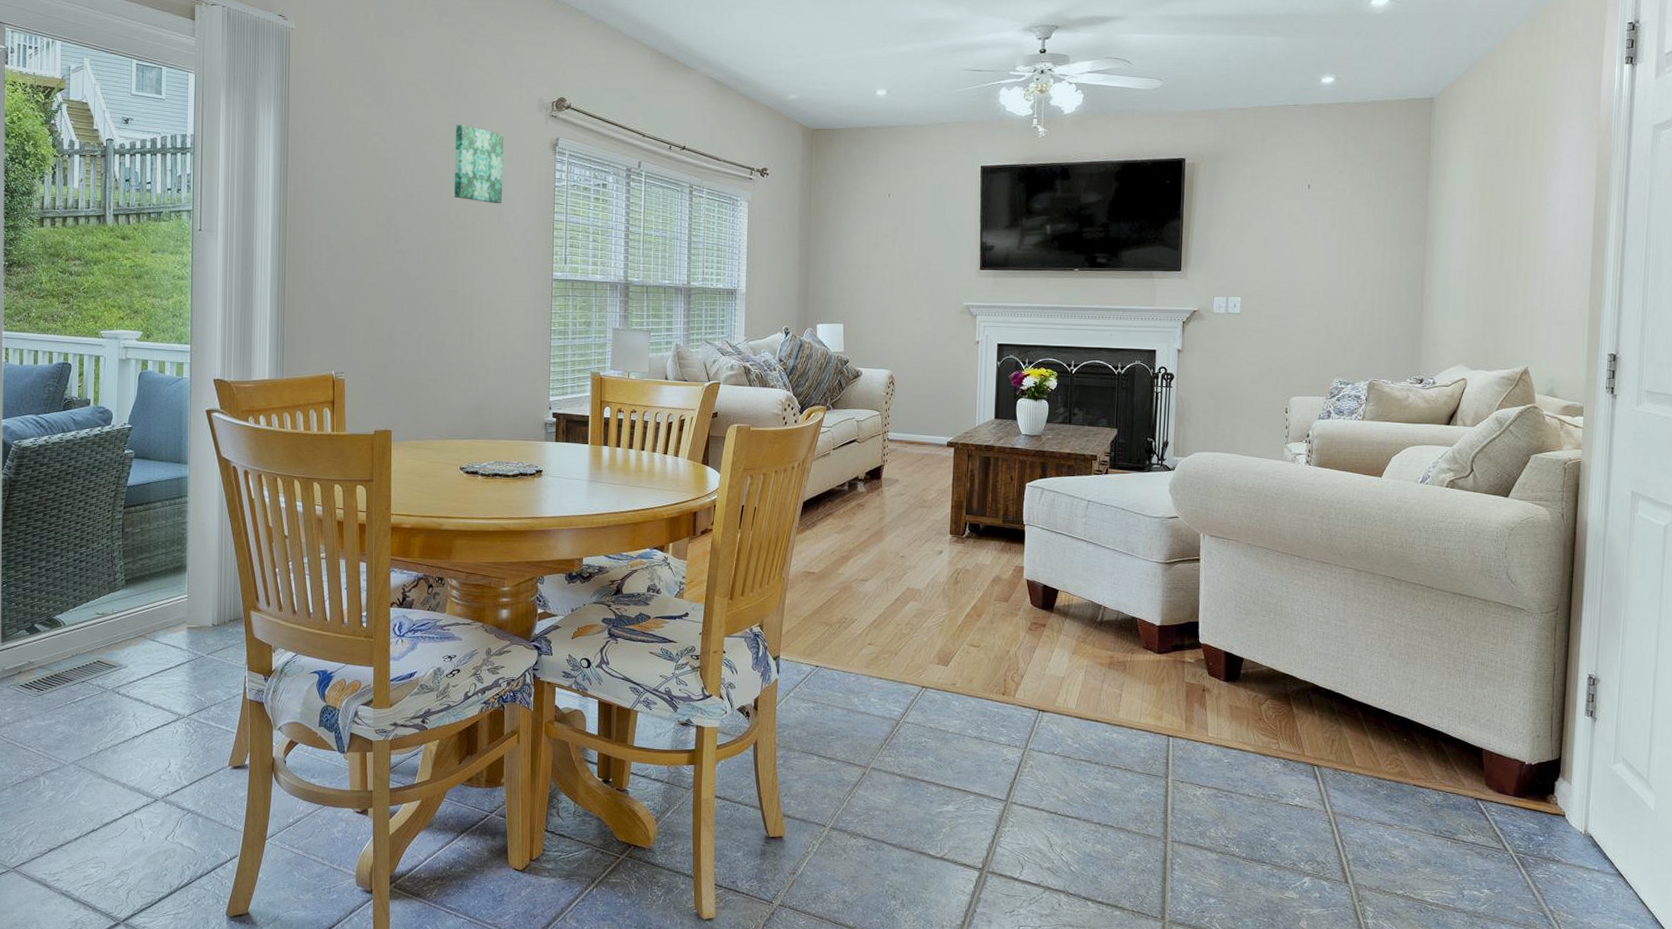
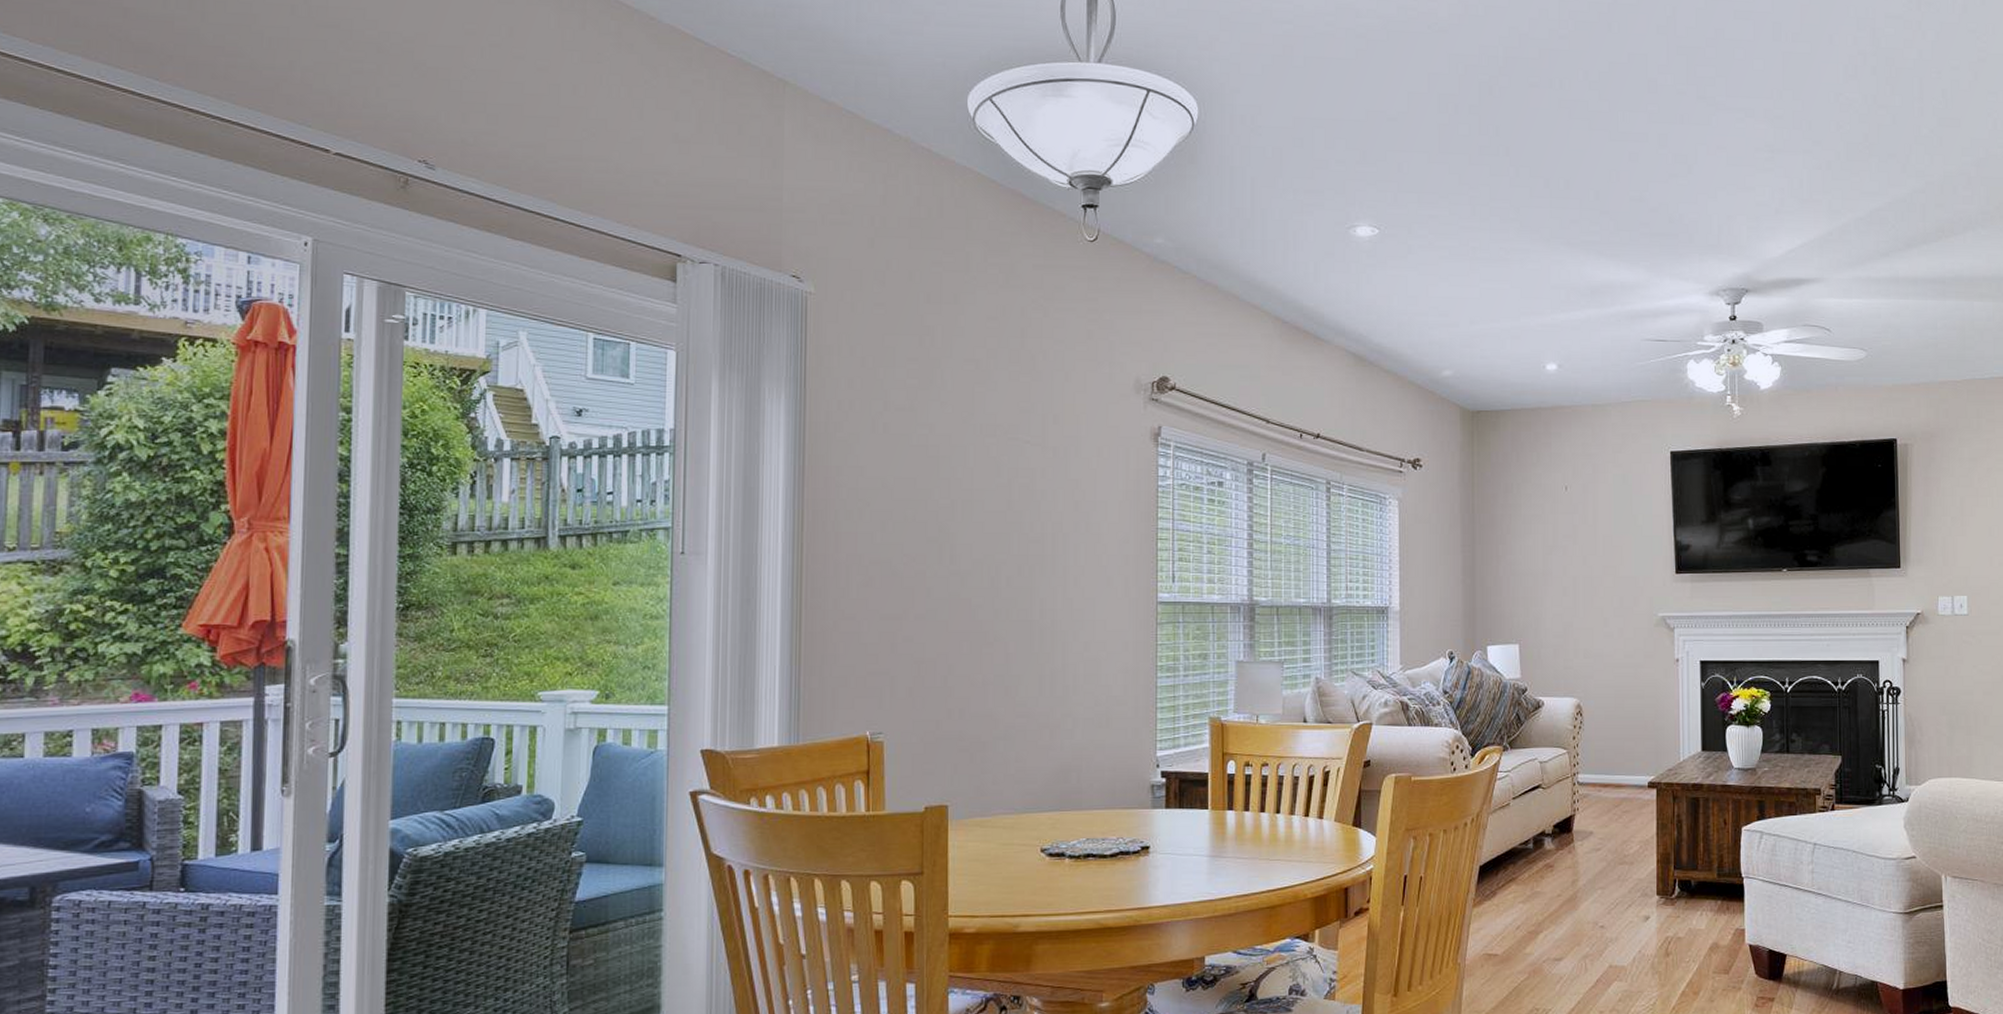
wall art: present [454,124,504,204] -> none [1027,411,1092,510]

